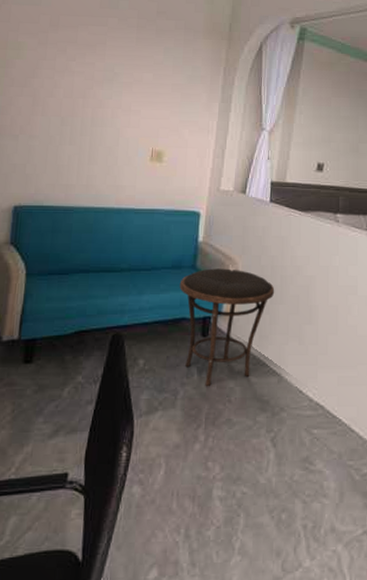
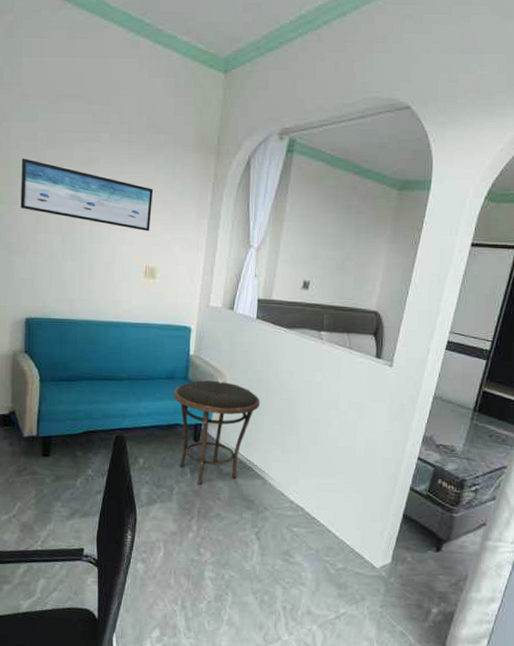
wall art: none [16,40,163,115] -> present [20,158,154,232]

